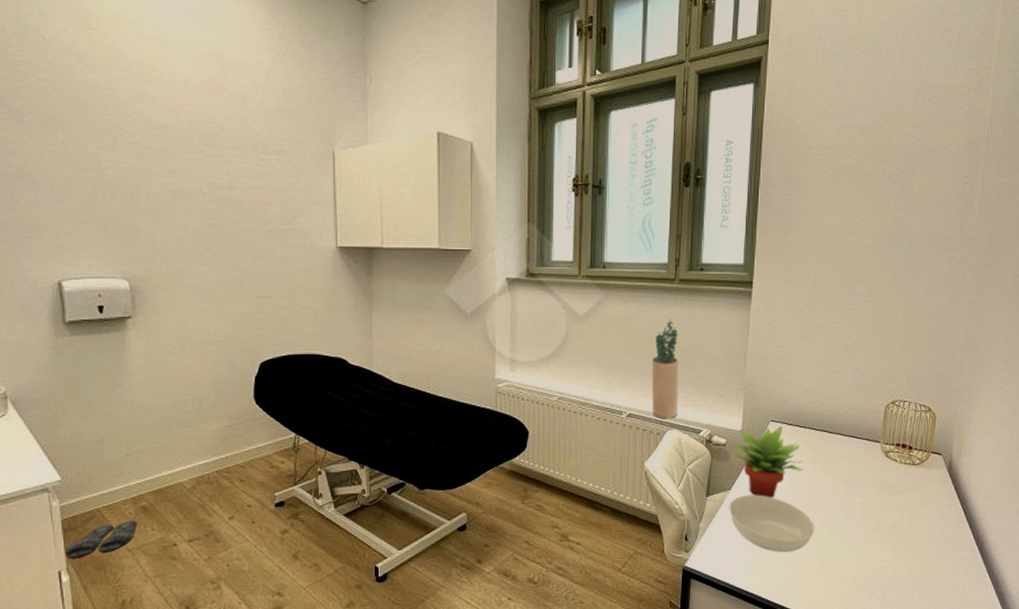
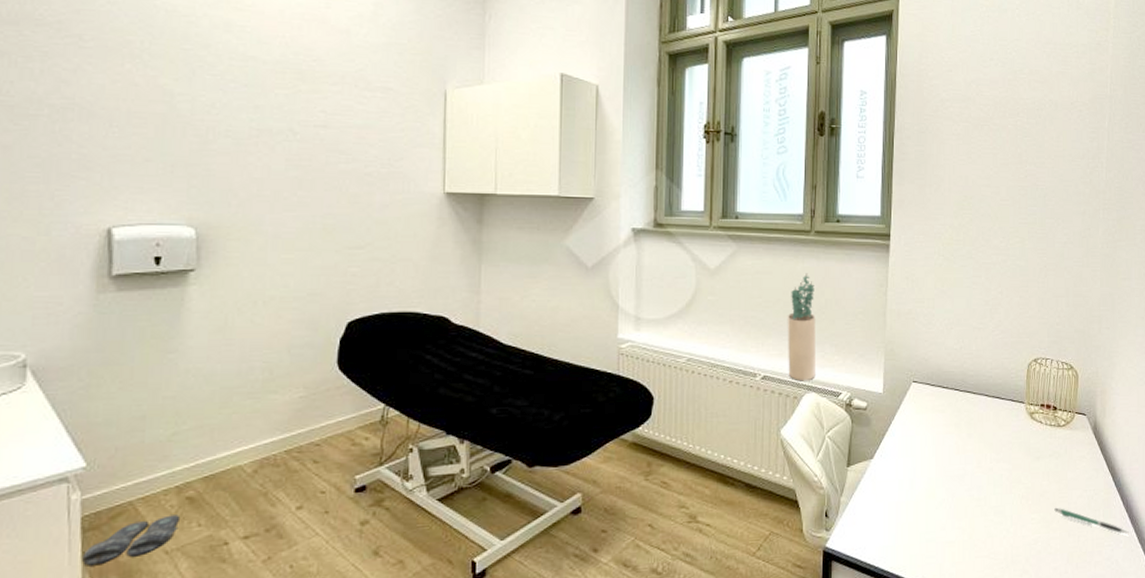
bowl: present [729,495,815,553] -> none [872,463,962,528]
succulent plant: present [730,425,803,498] -> none [872,386,947,467]
pen: none [904,538,978,565] -> present [1054,507,1129,534]

